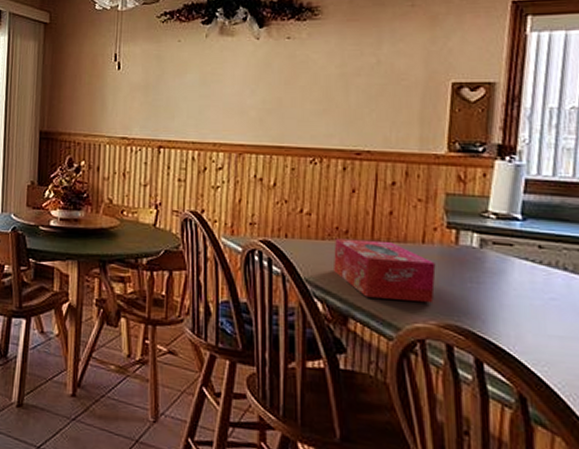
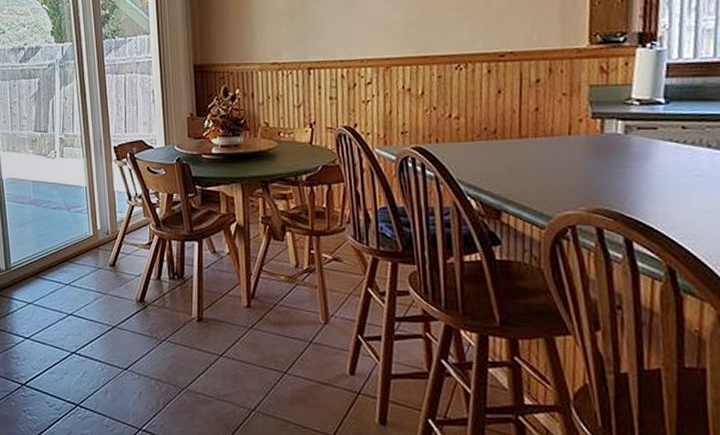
tissue box: present [334,238,436,304] -> none [484,137,583,192]

